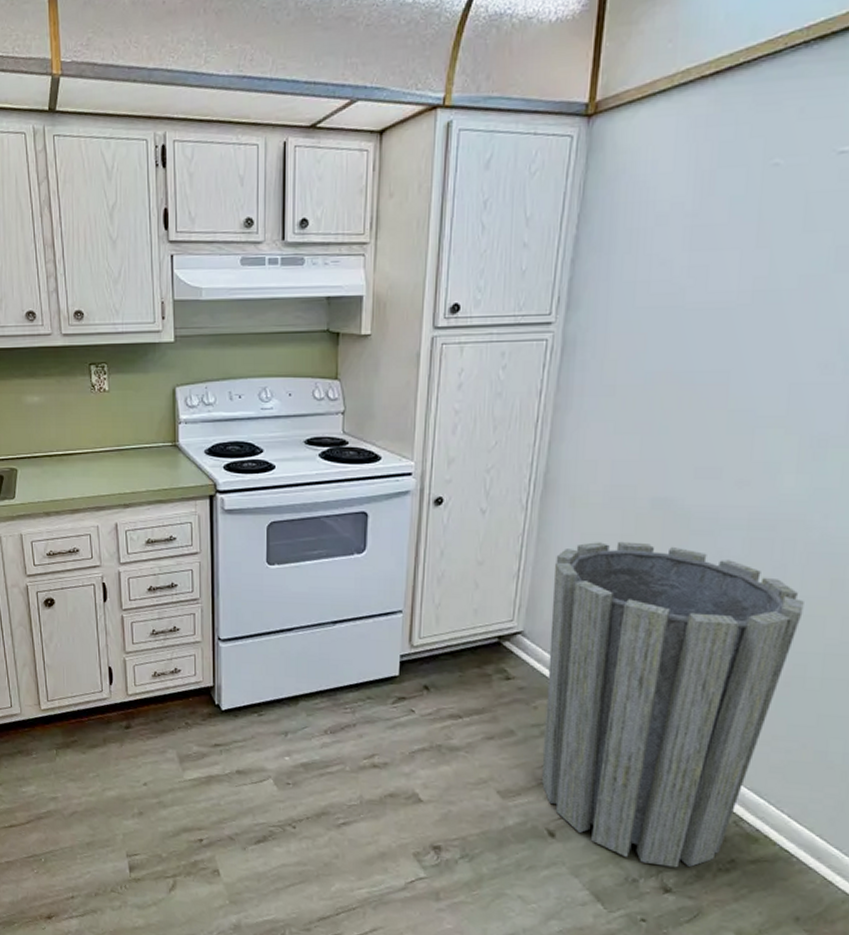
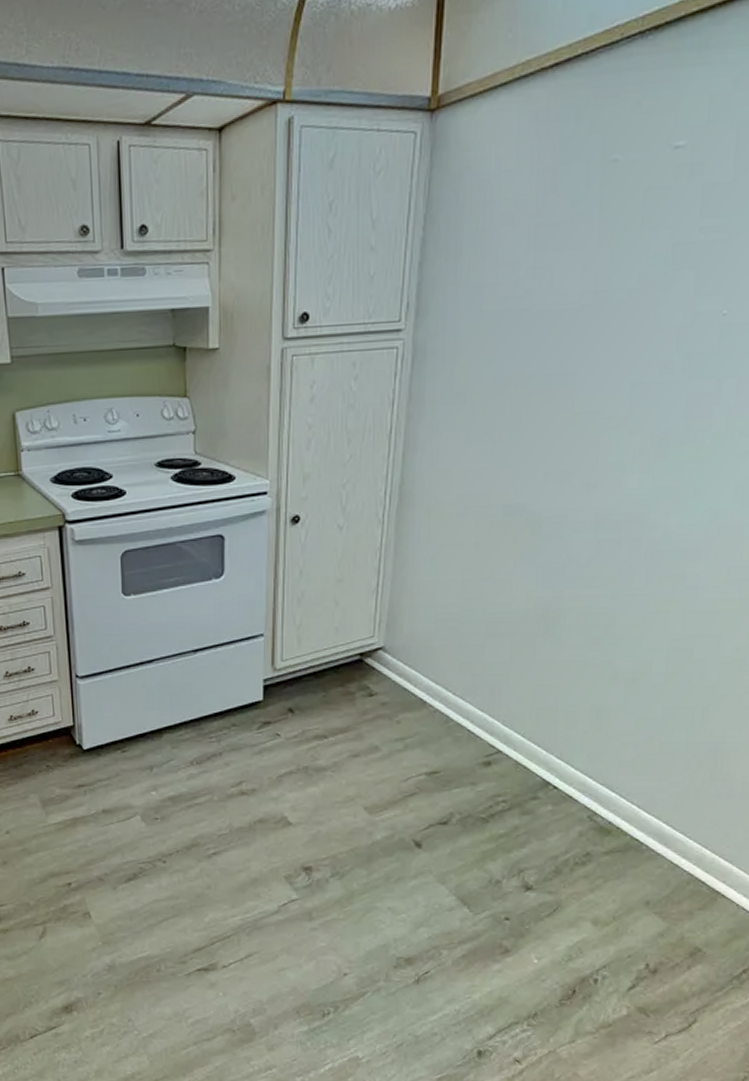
trash can: present [541,541,804,868] -> none [406,550,649,866]

